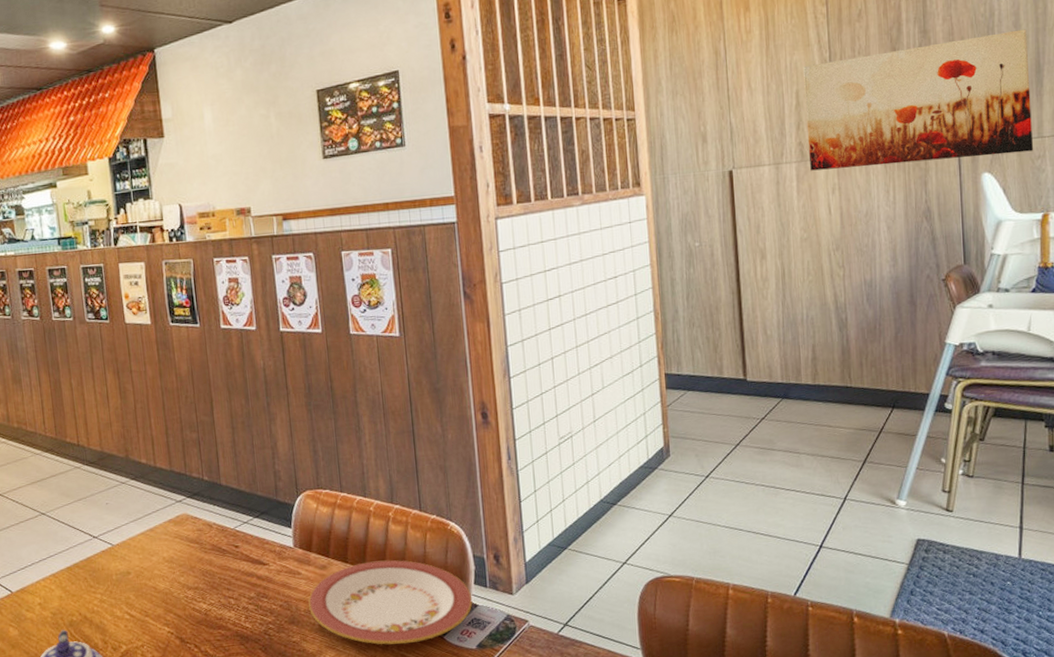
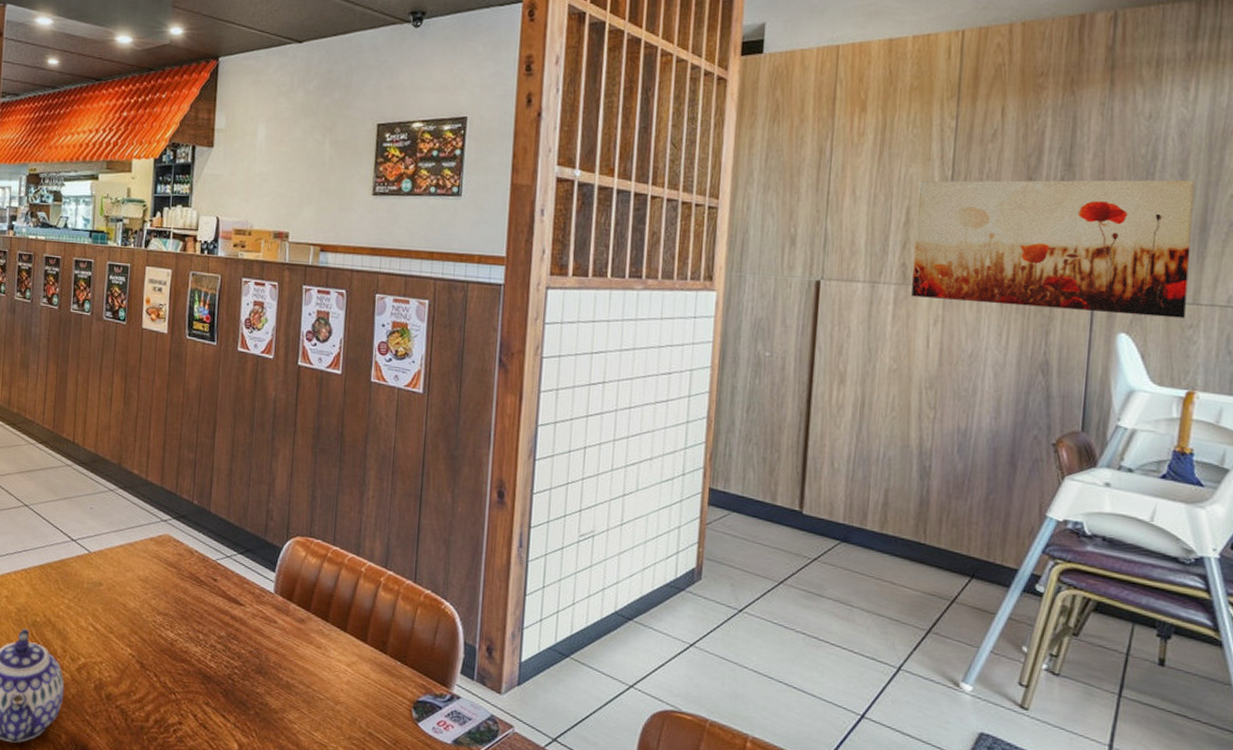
plate: present [308,560,473,645] -> none [279,624,456,723]

